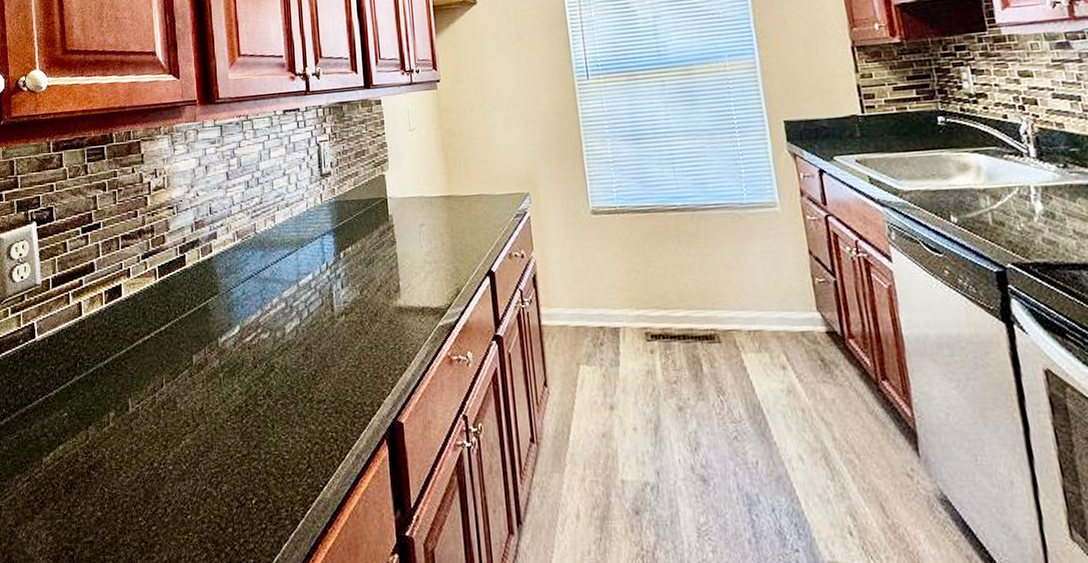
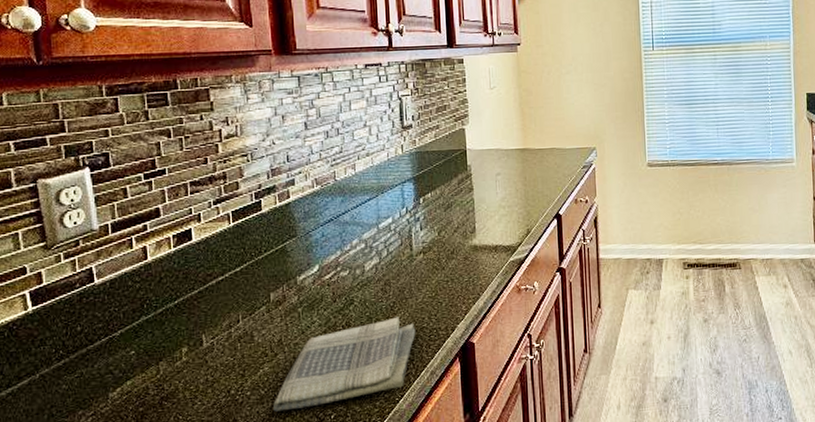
dish towel: none [194,387,340,491] -> present [273,316,416,412]

